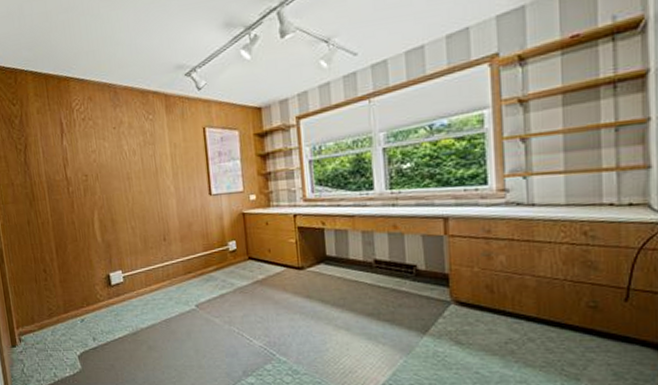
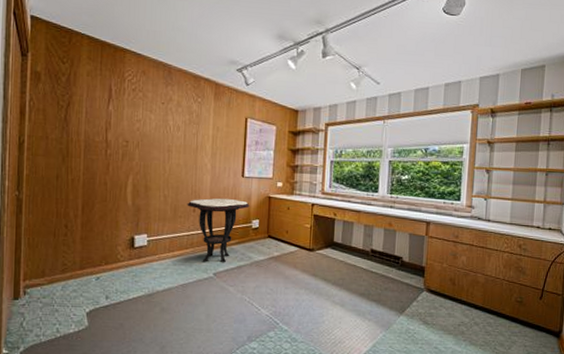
side table: none [156,221,223,294] -> present [187,198,250,263]

